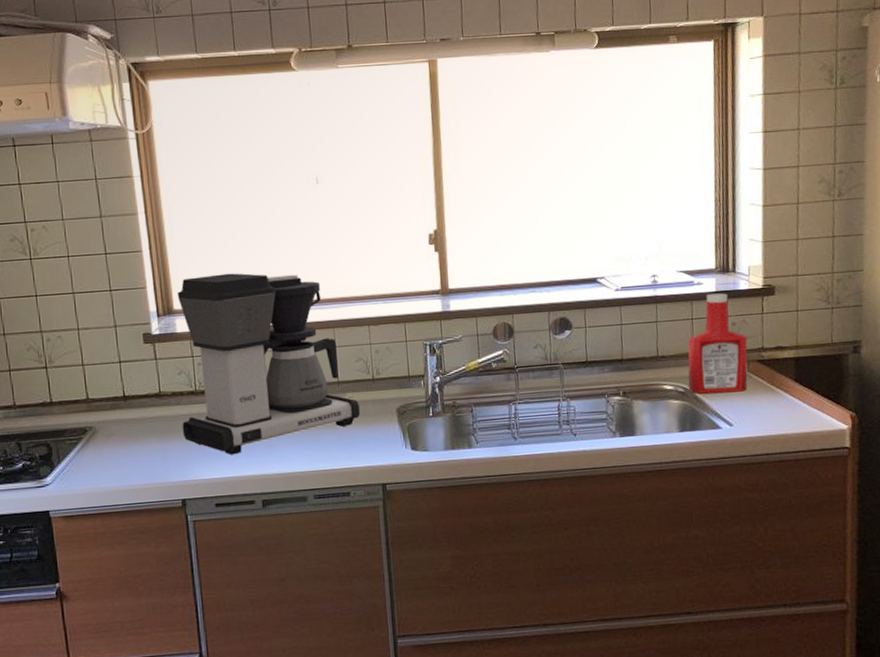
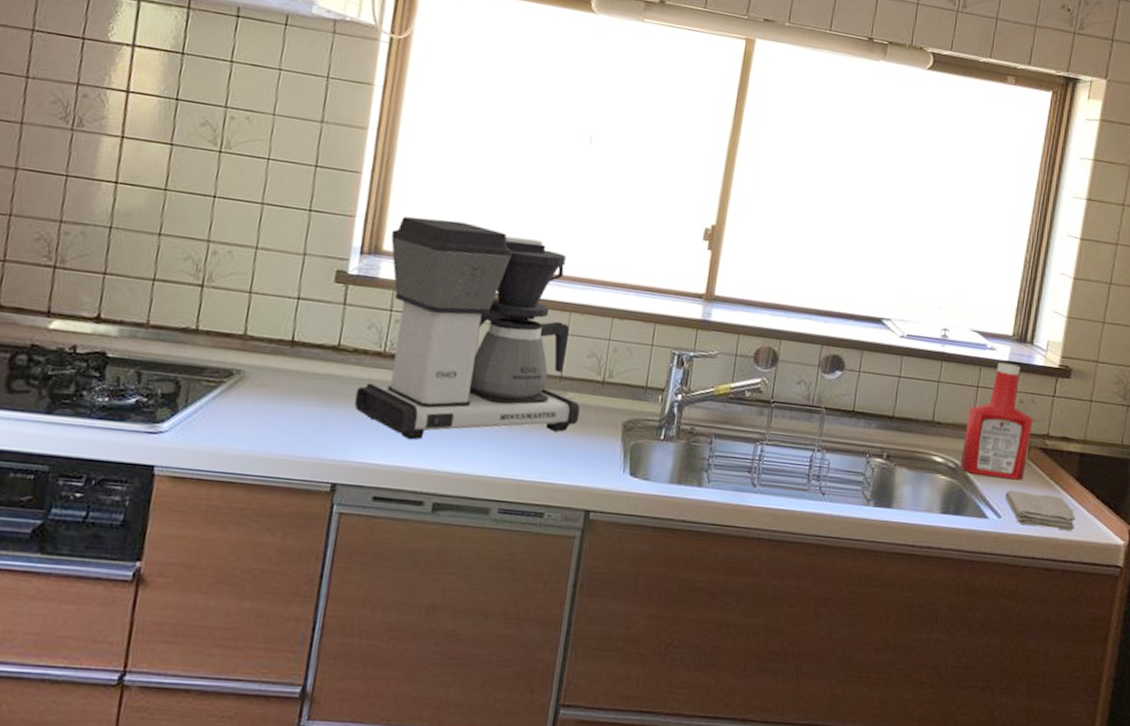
washcloth: none [733,398,800,428] -> present [1005,490,1075,531]

